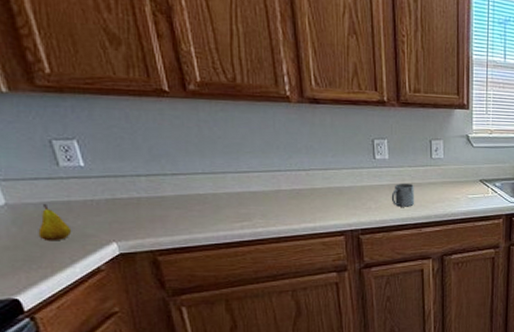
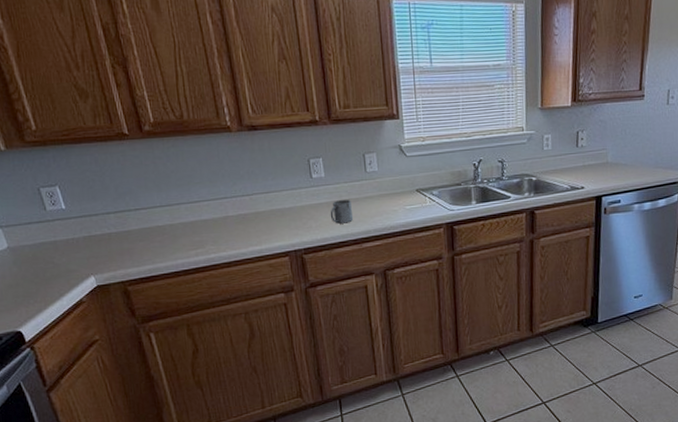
fruit: present [38,203,72,242] -> none [33,244,59,278]

